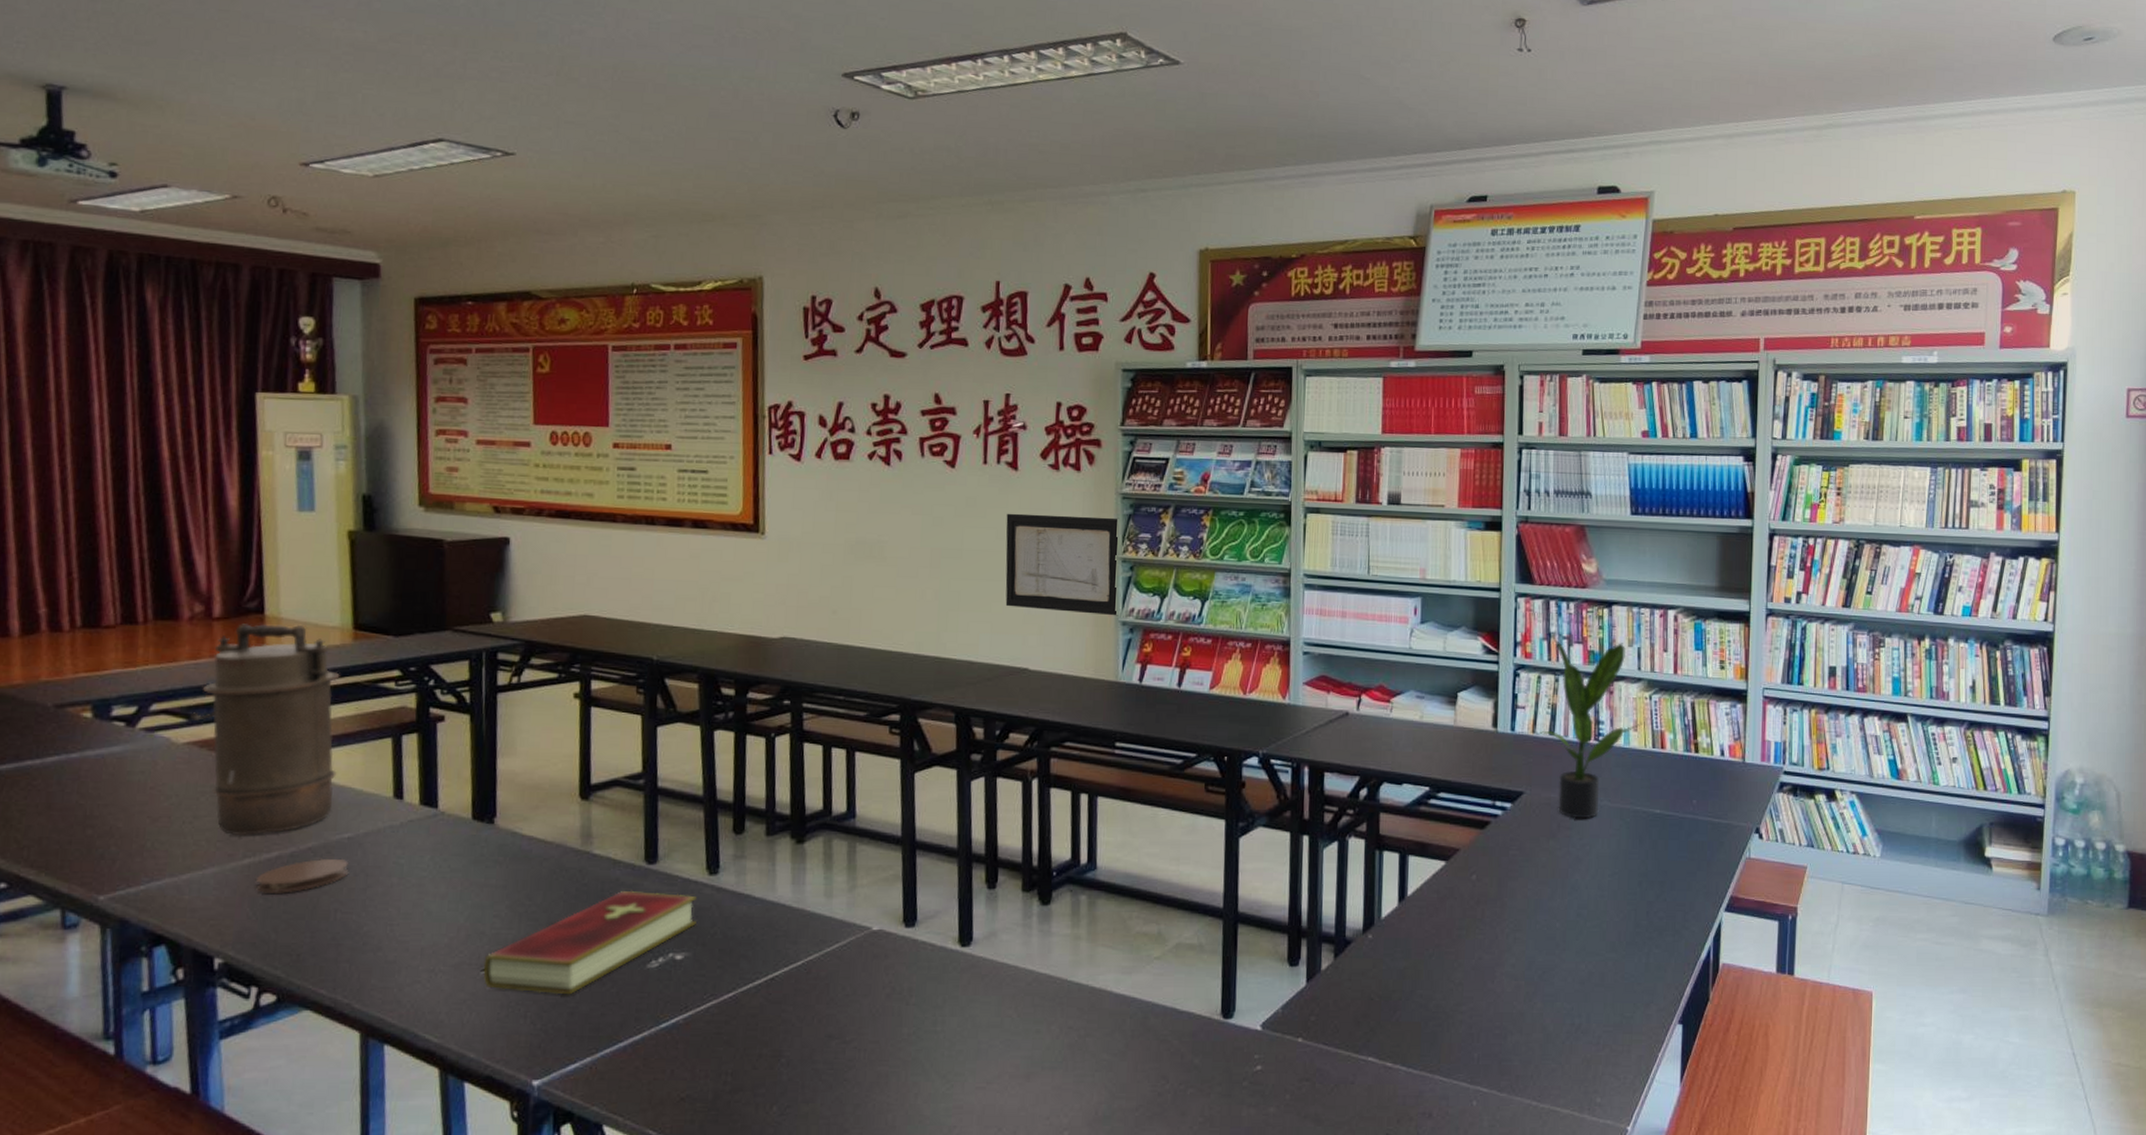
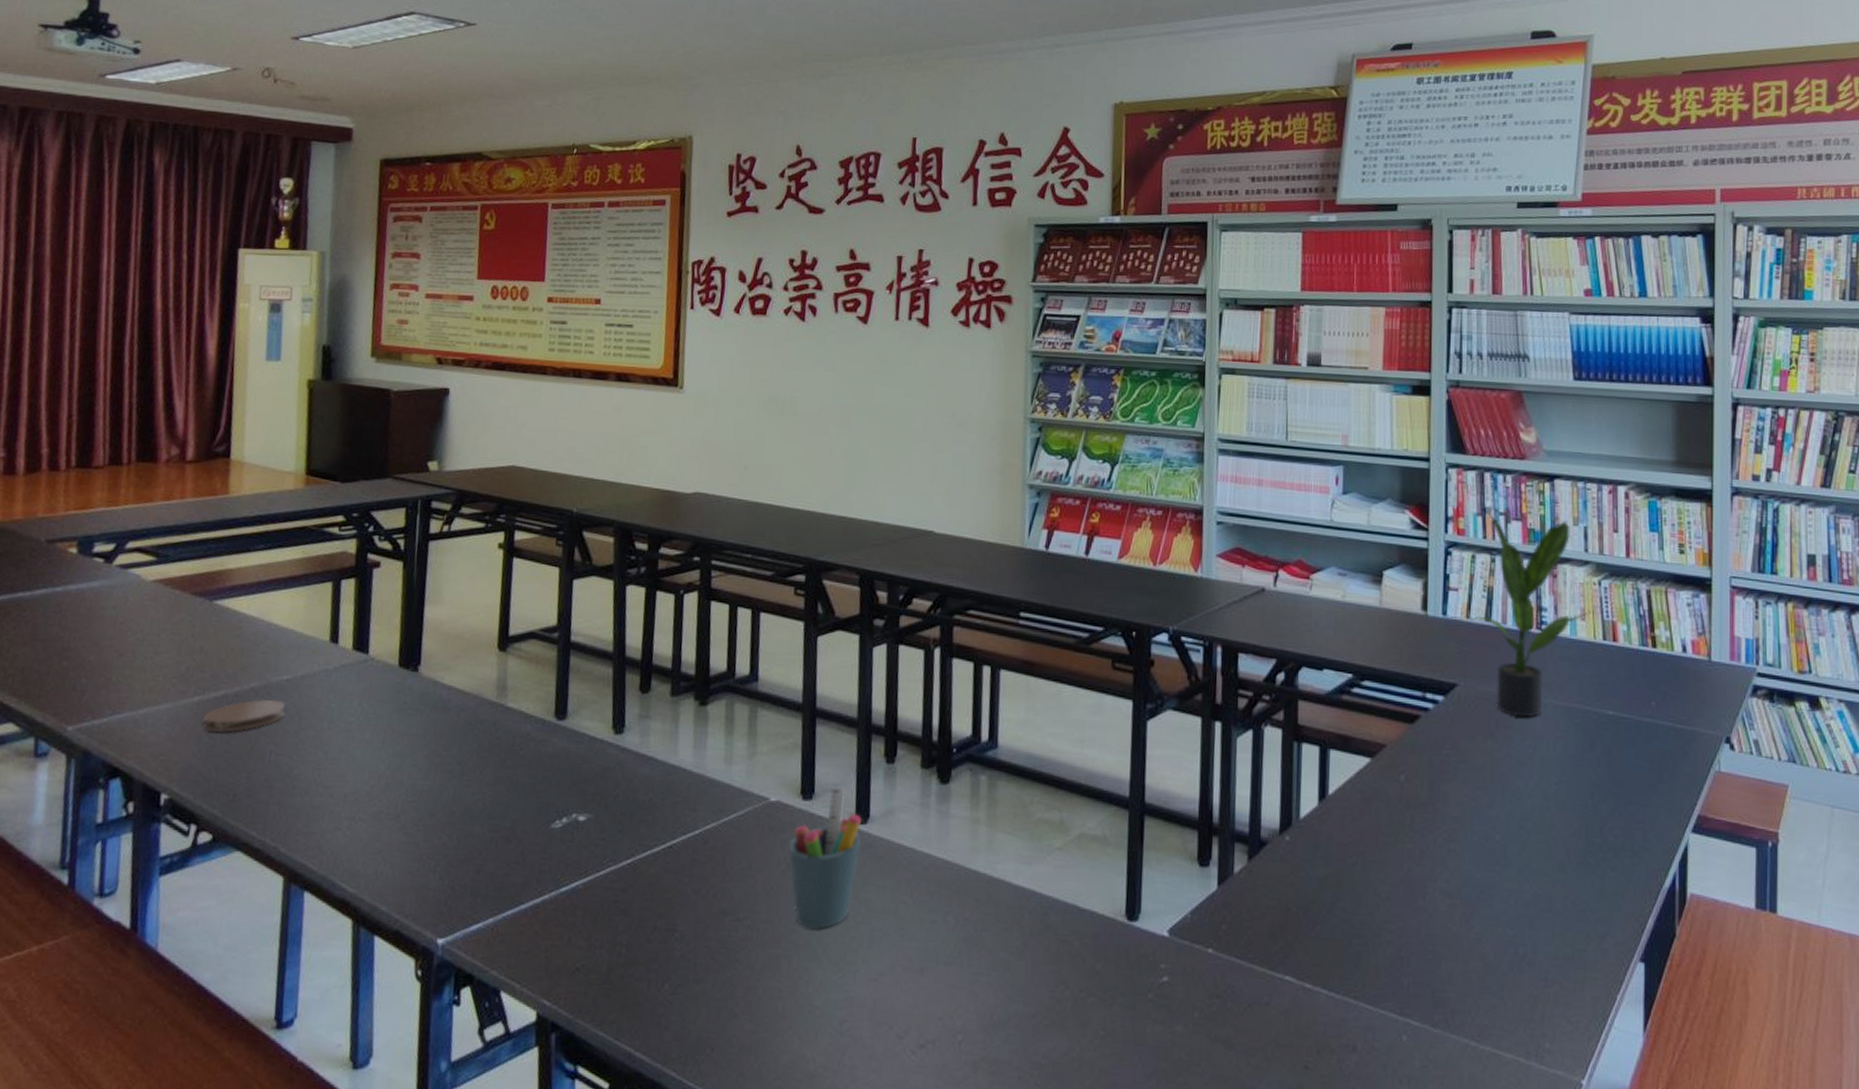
thermos: present [190,623,340,836] -> none [159,467,291,674]
hardcover book: present [483,890,697,995] -> none [399,746,602,852]
pen holder: none [892,913,965,1045] -> present [787,787,861,929]
wall art: present [1005,513,1120,616] -> none [912,370,1029,479]

